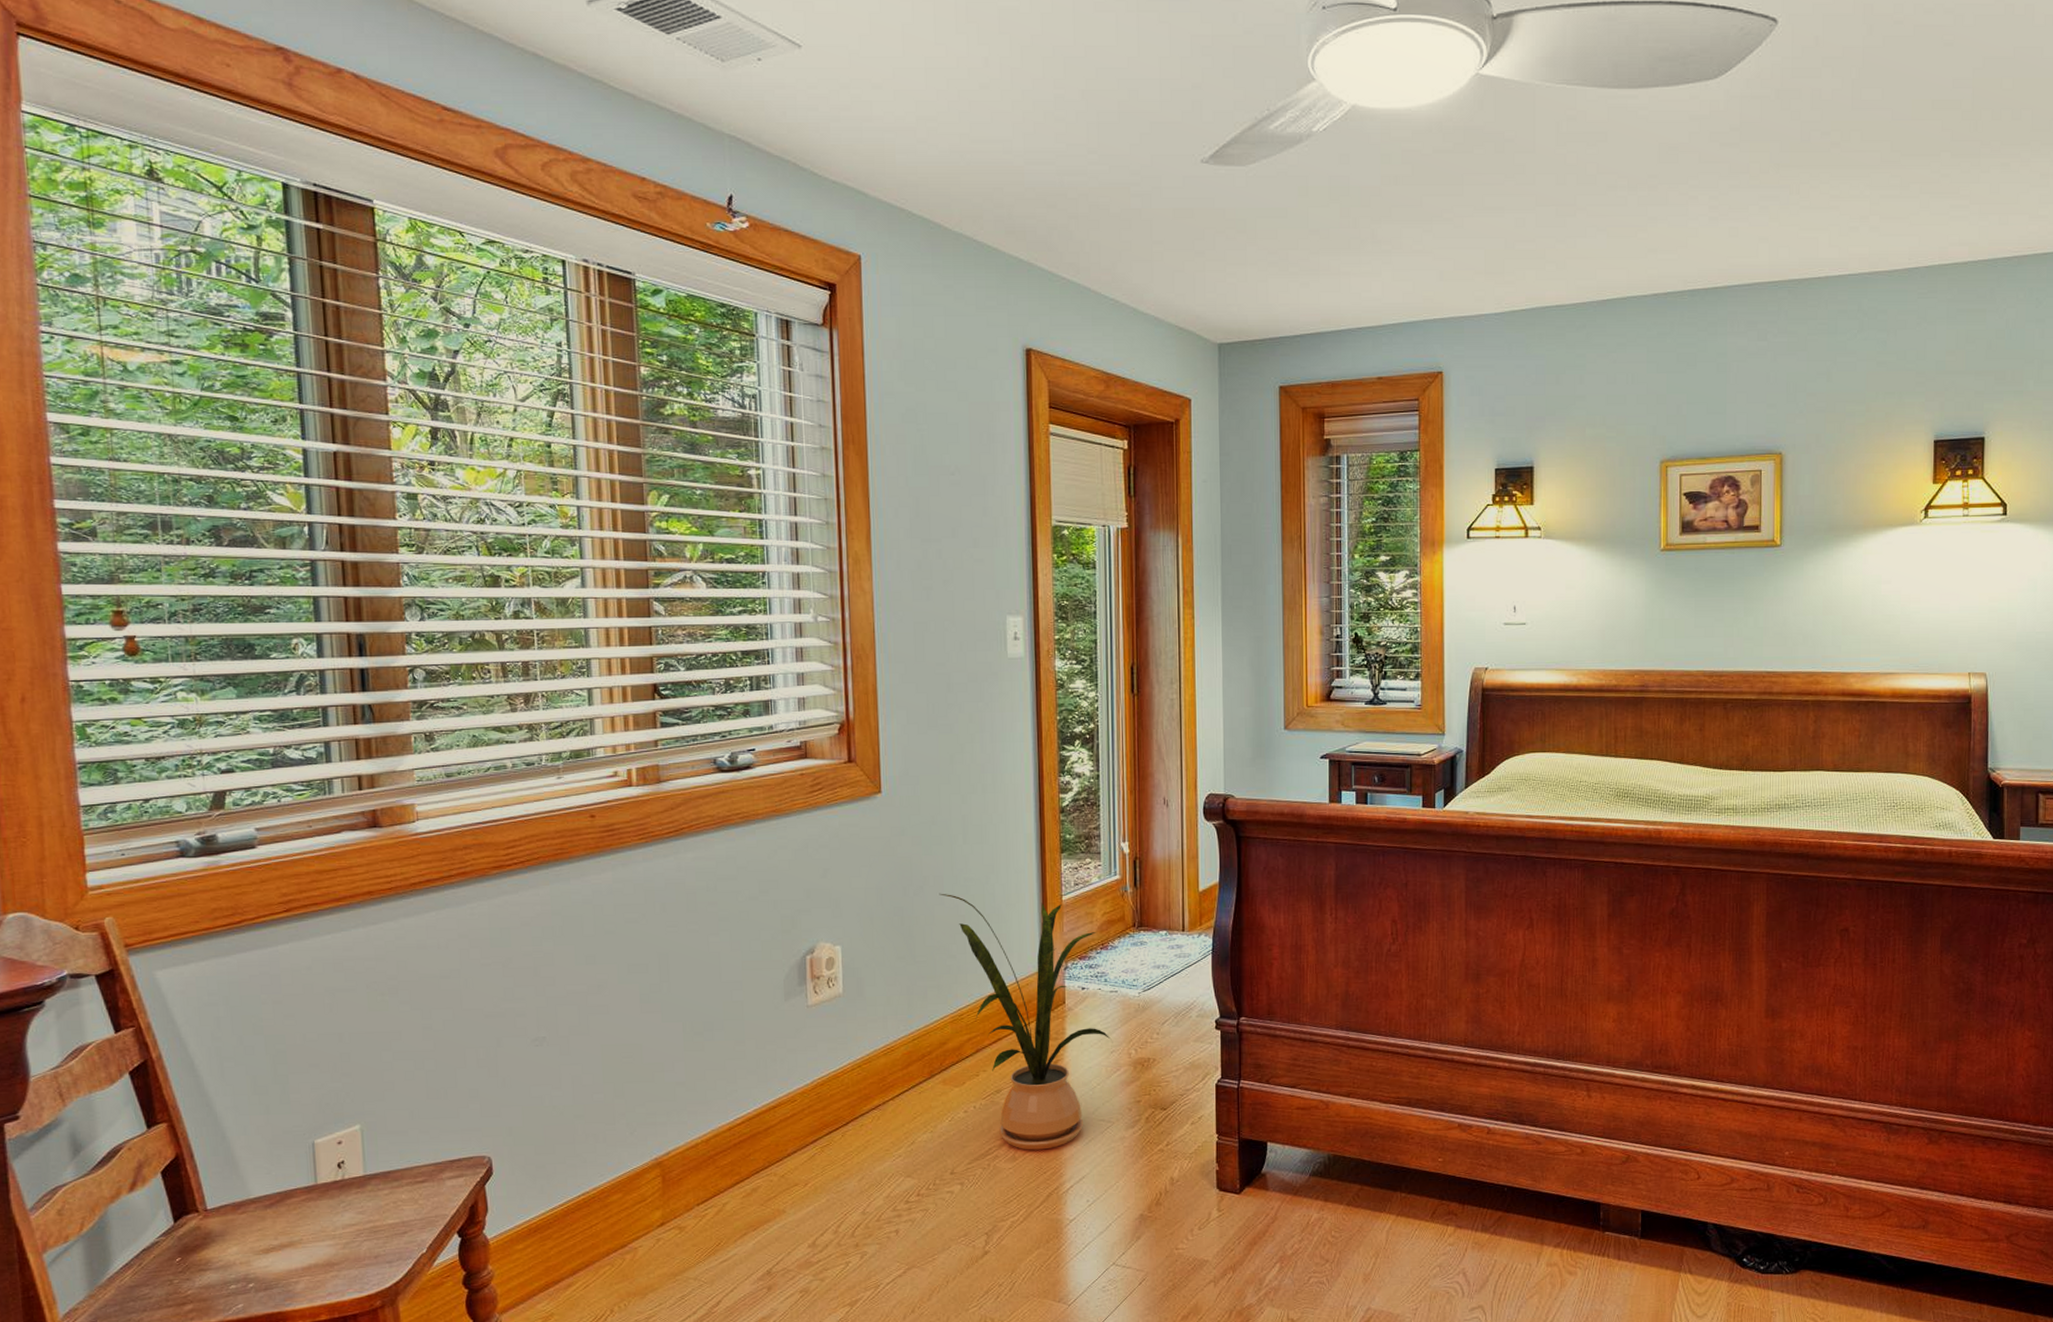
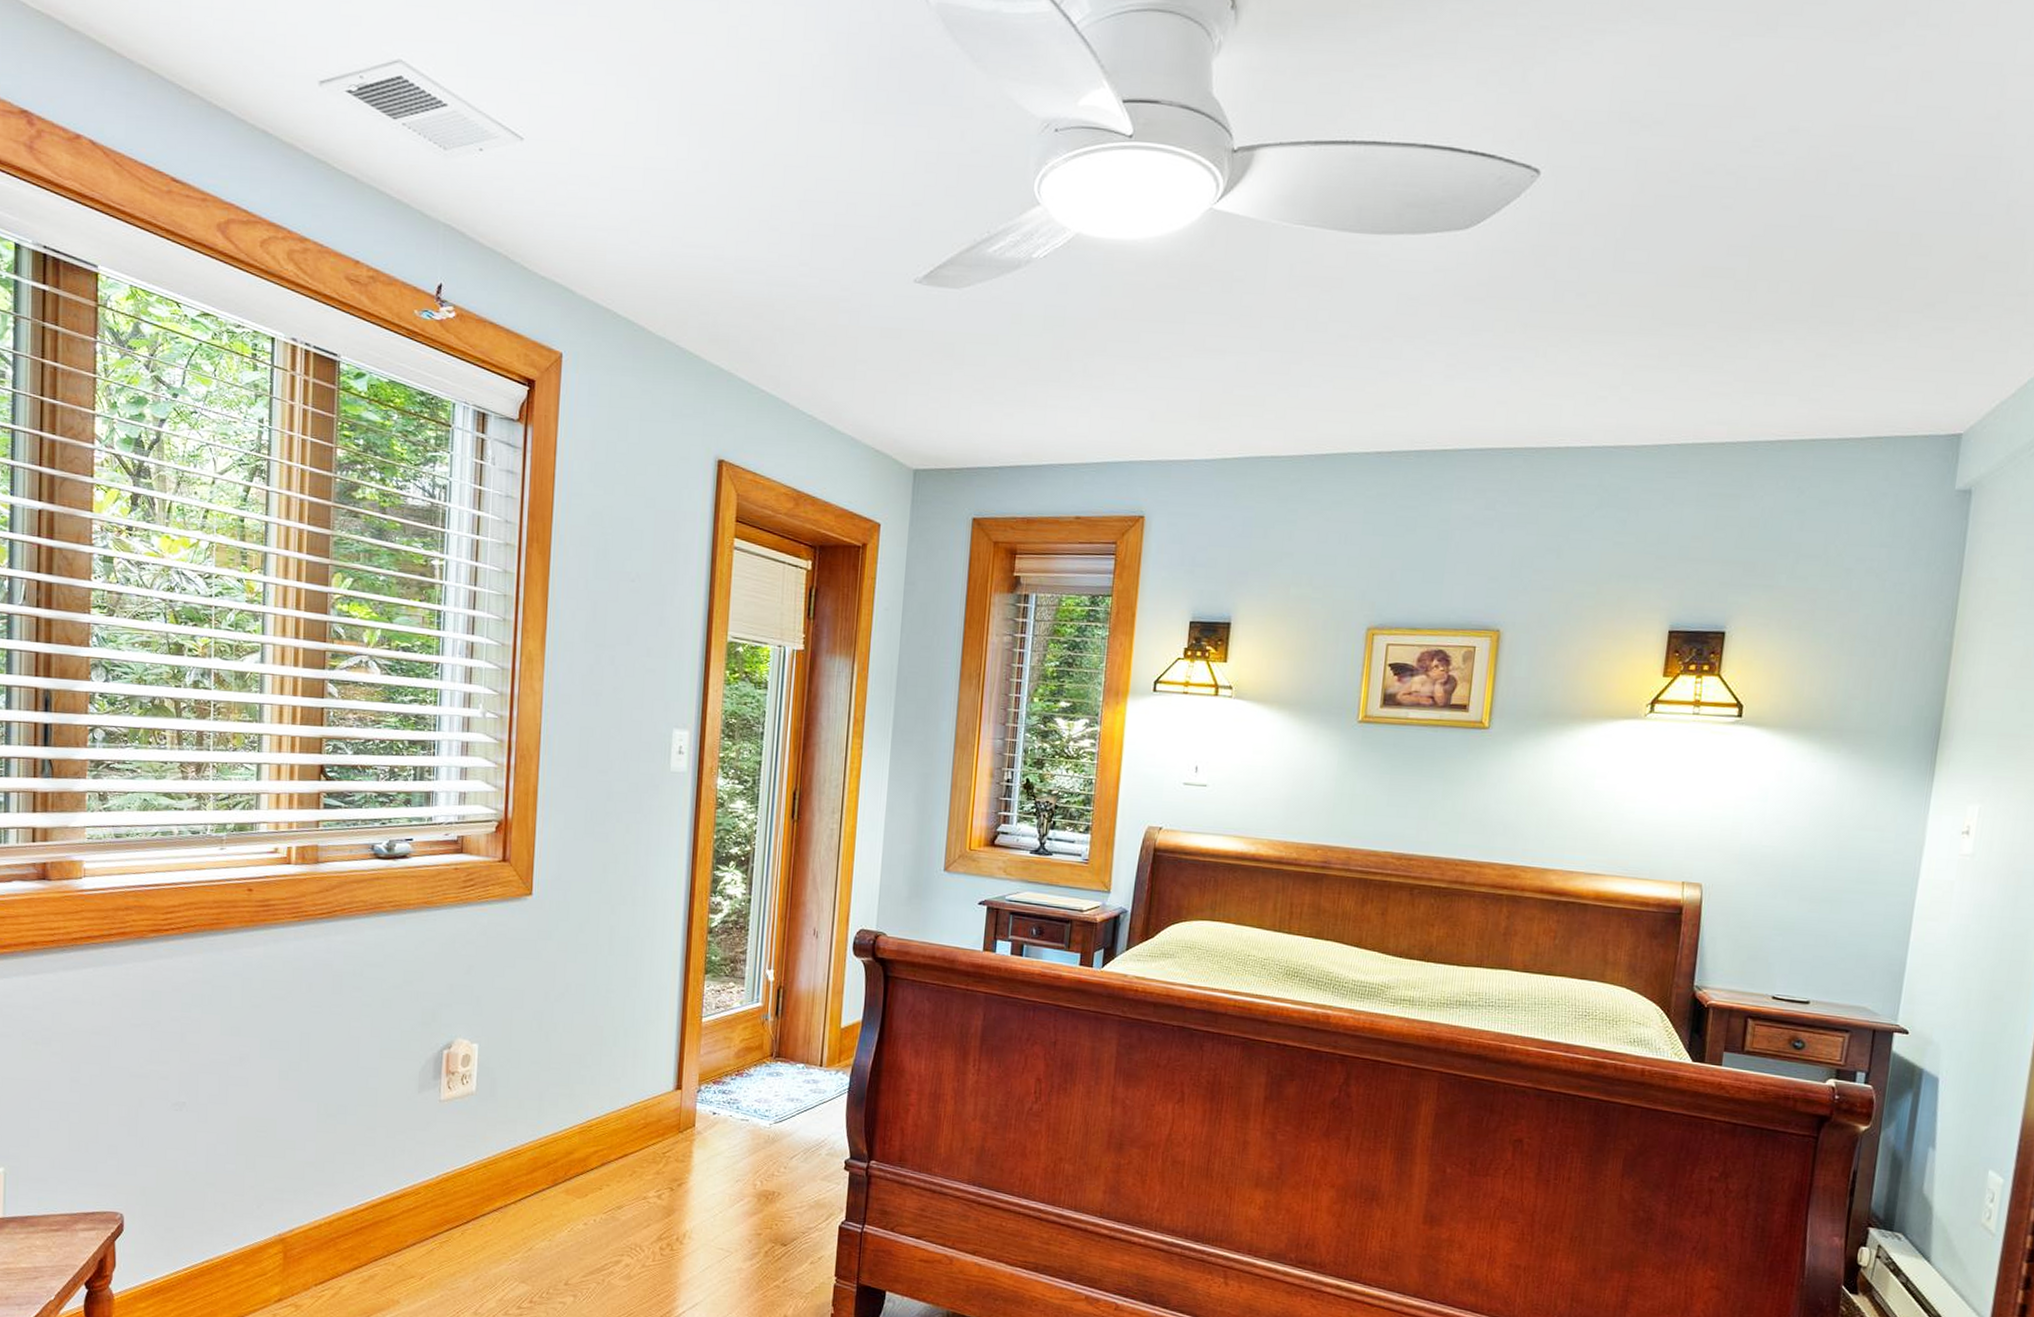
house plant: present [939,893,1112,1150] -> none [579,1001,738,1272]

